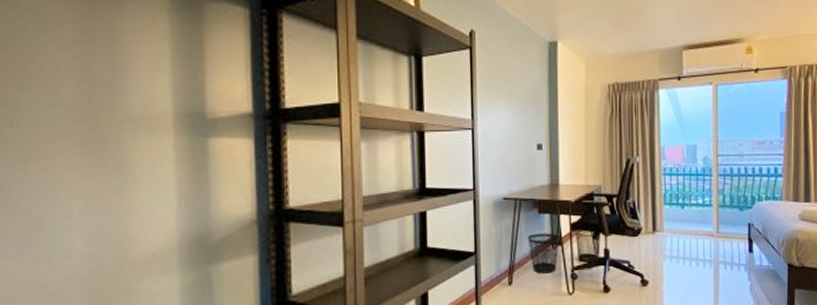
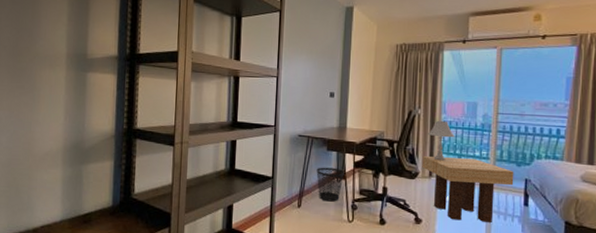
side table: none [644,207,738,277] -> present [422,155,514,222]
table lamp: none [649,167,676,213] -> present [428,120,455,161]

